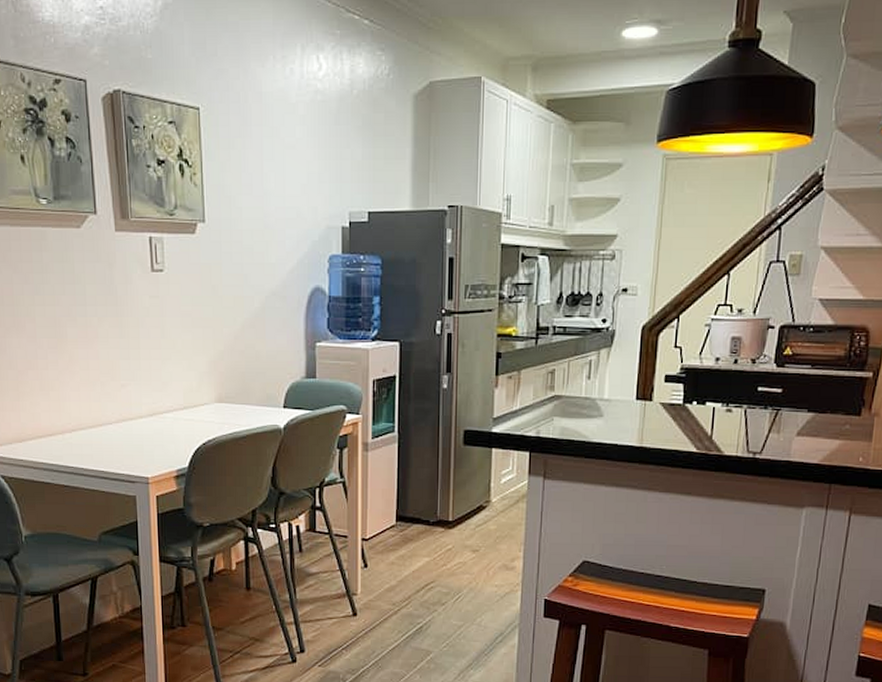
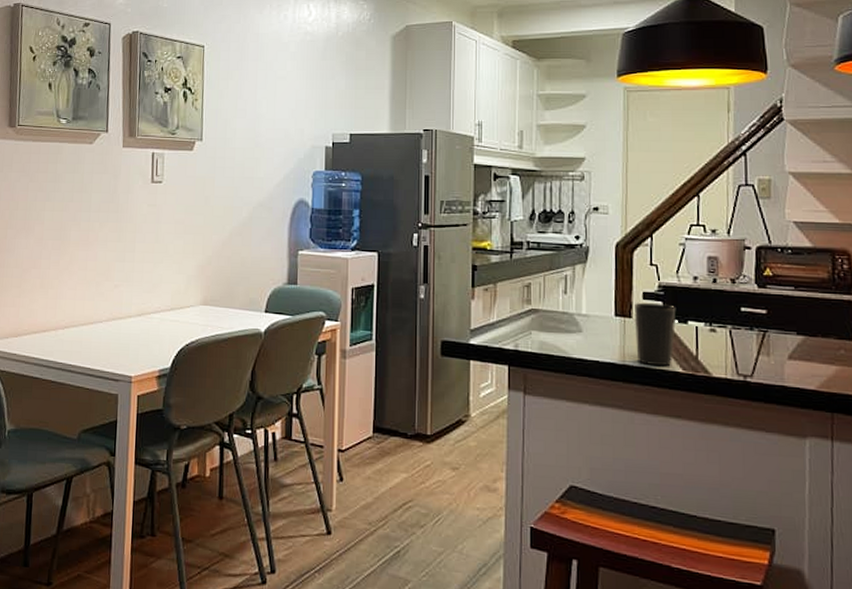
cup: none [654,385,696,446] -> present [635,302,676,366]

